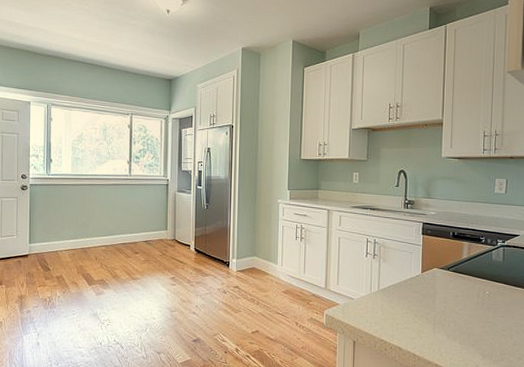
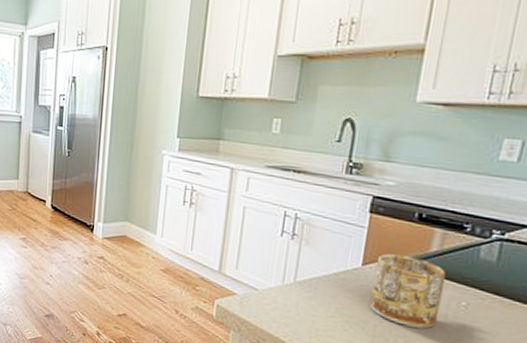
mug: none [429,263,475,314] -> present [370,253,446,329]

